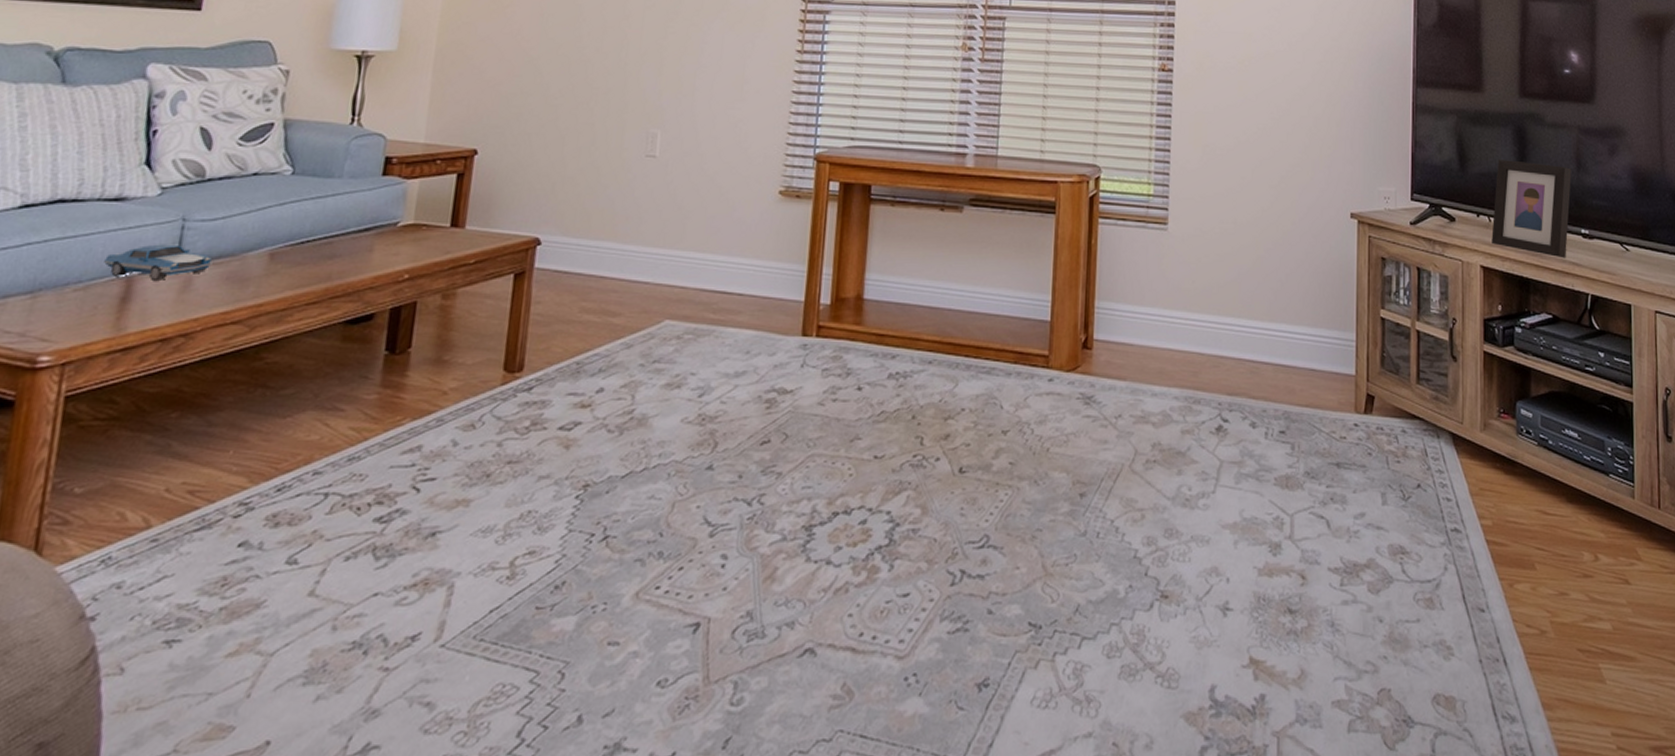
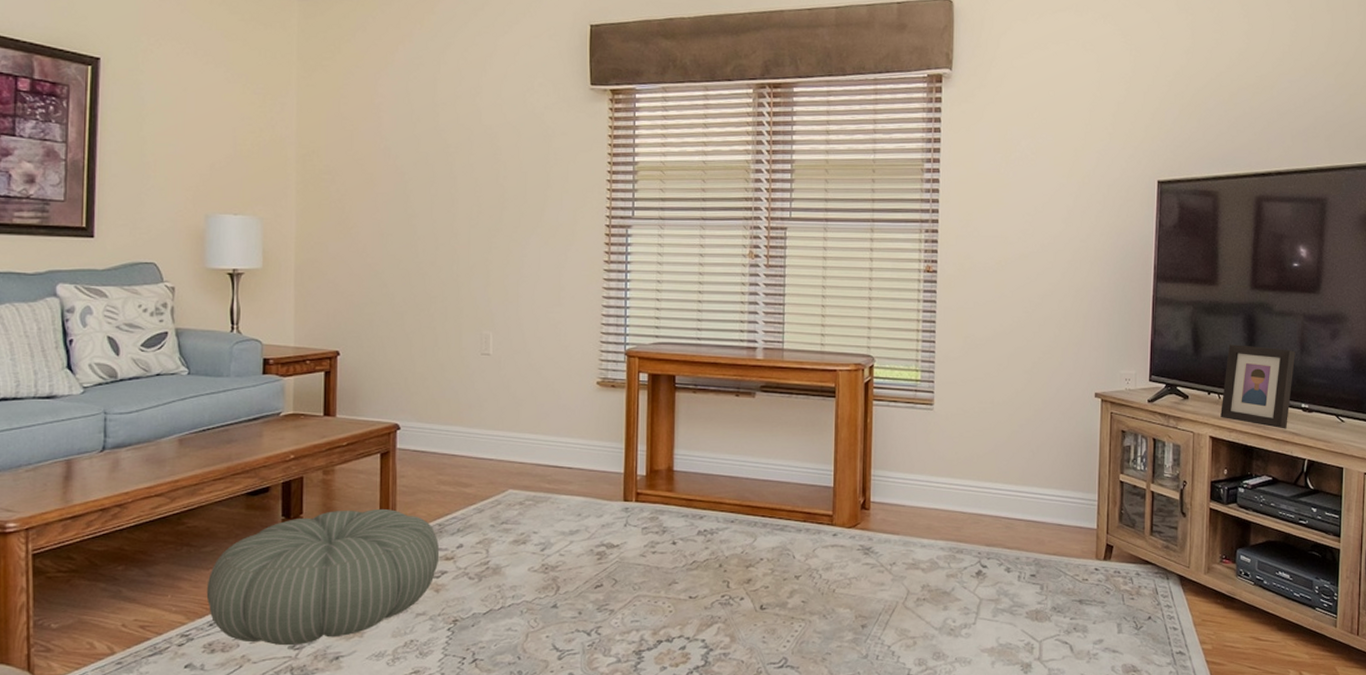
toy car: present [104,244,214,280] -> none [46,433,135,462]
pouf: none [278,342,575,518] -> present [206,508,440,646]

